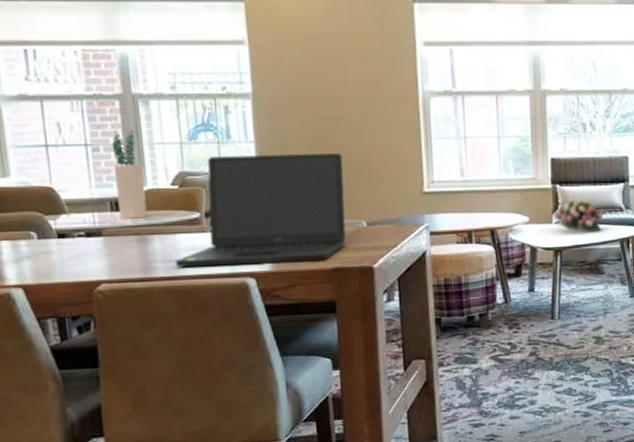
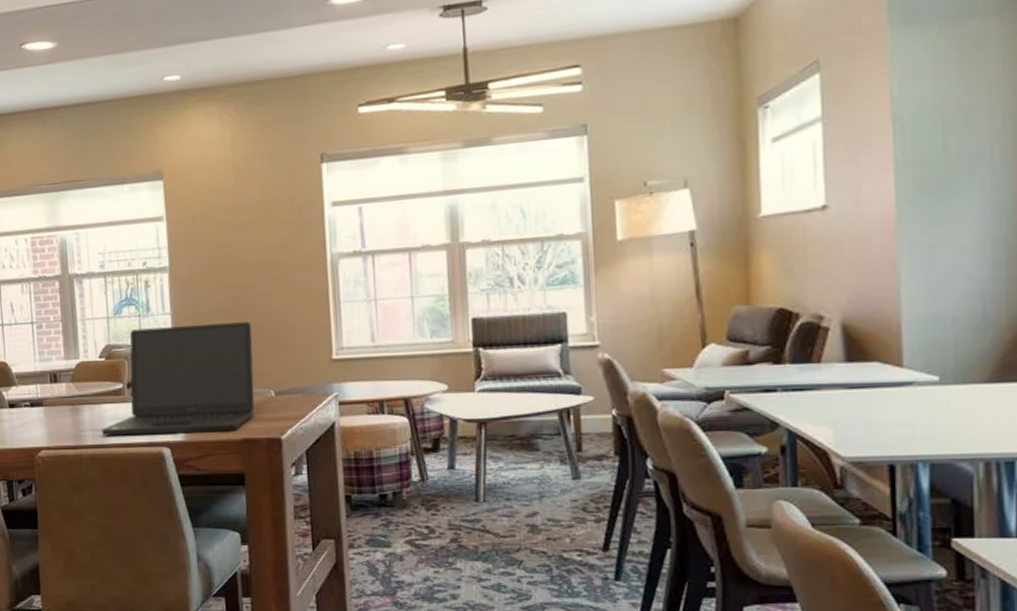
vase: present [112,130,147,220] -> none [52,307,79,392]
flower arrangement: present [552,198,604,232] -> none [475,362,538,401]

